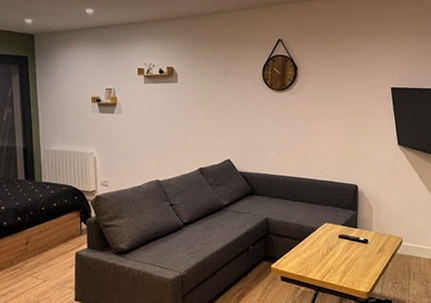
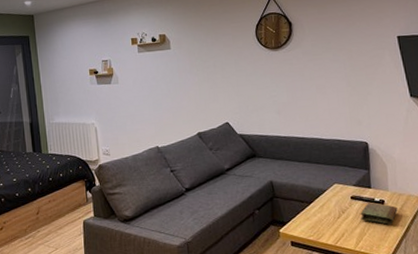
book: none [346,240,379,262] -> present [360,202,398,225]

